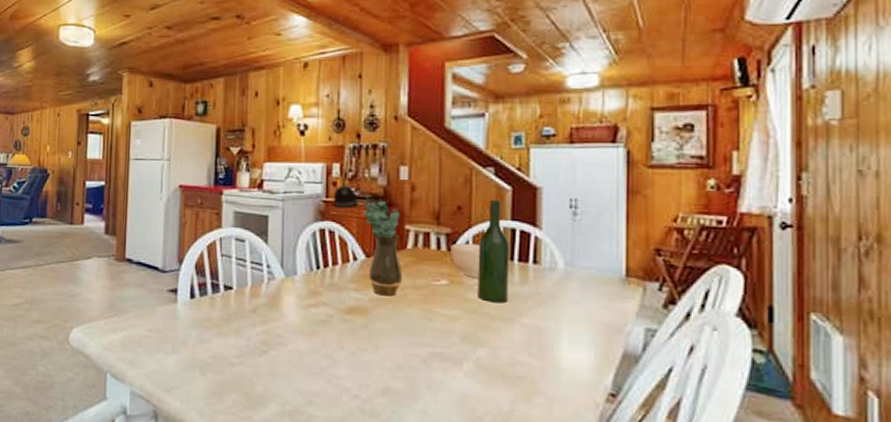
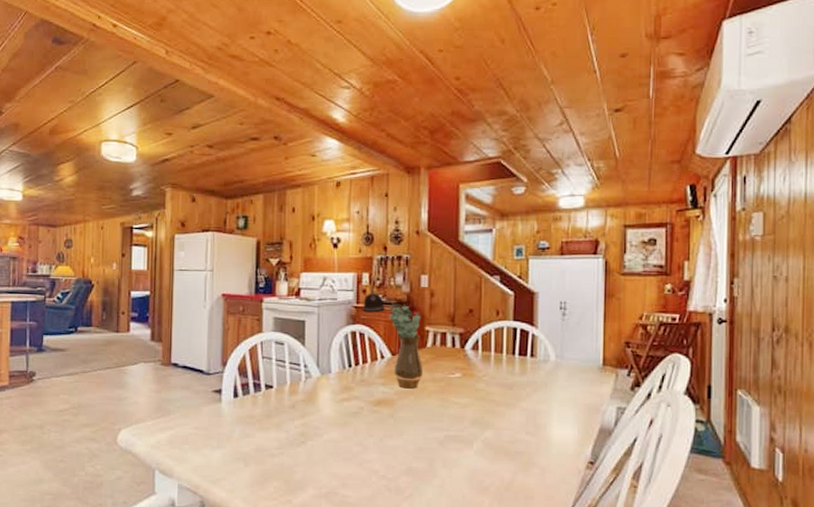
bowl: present [450,243,480,279] -> none [463,341,488,372]
wine bottle: present [477,200,510,303] -> none [485,304,512,391]

